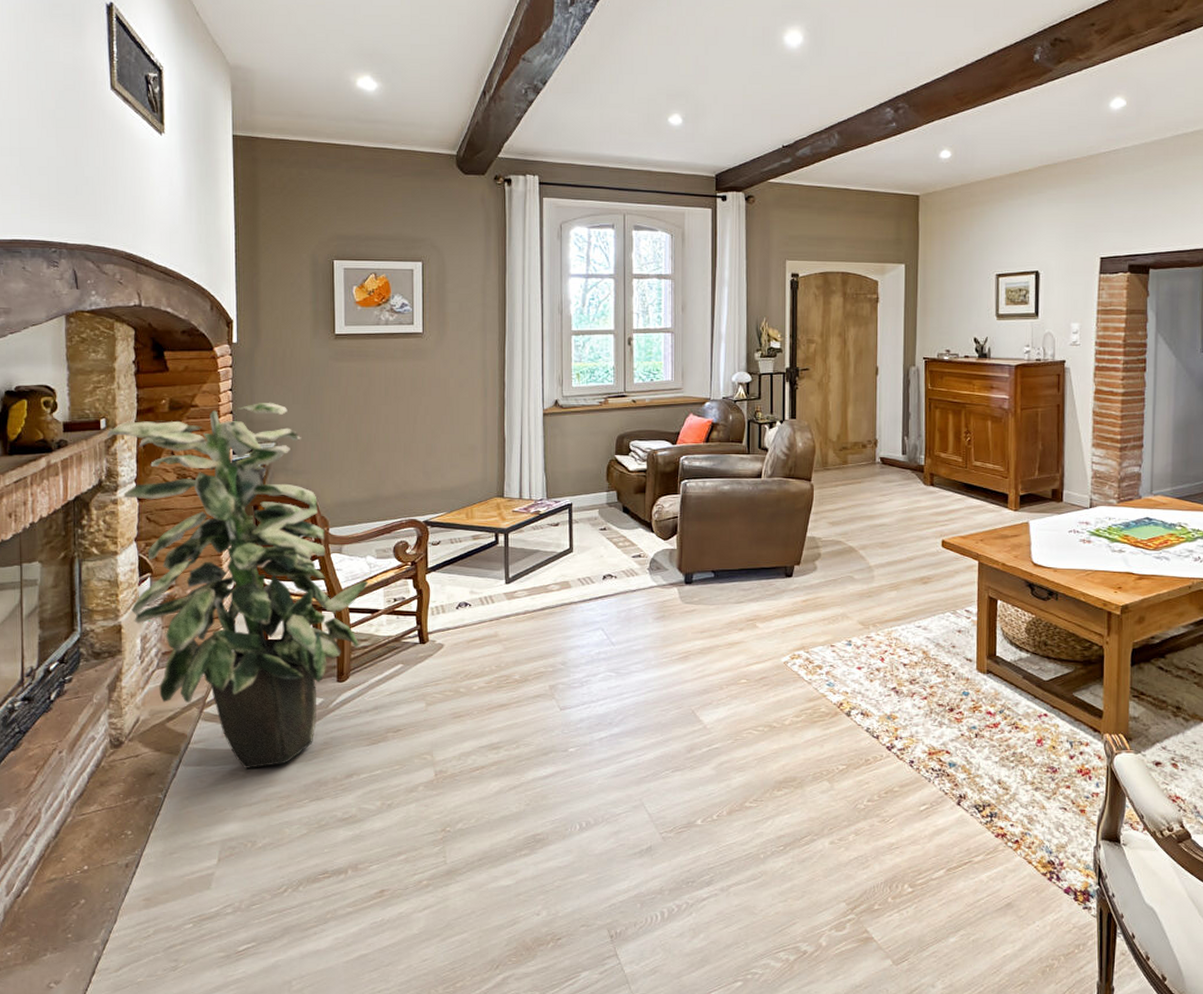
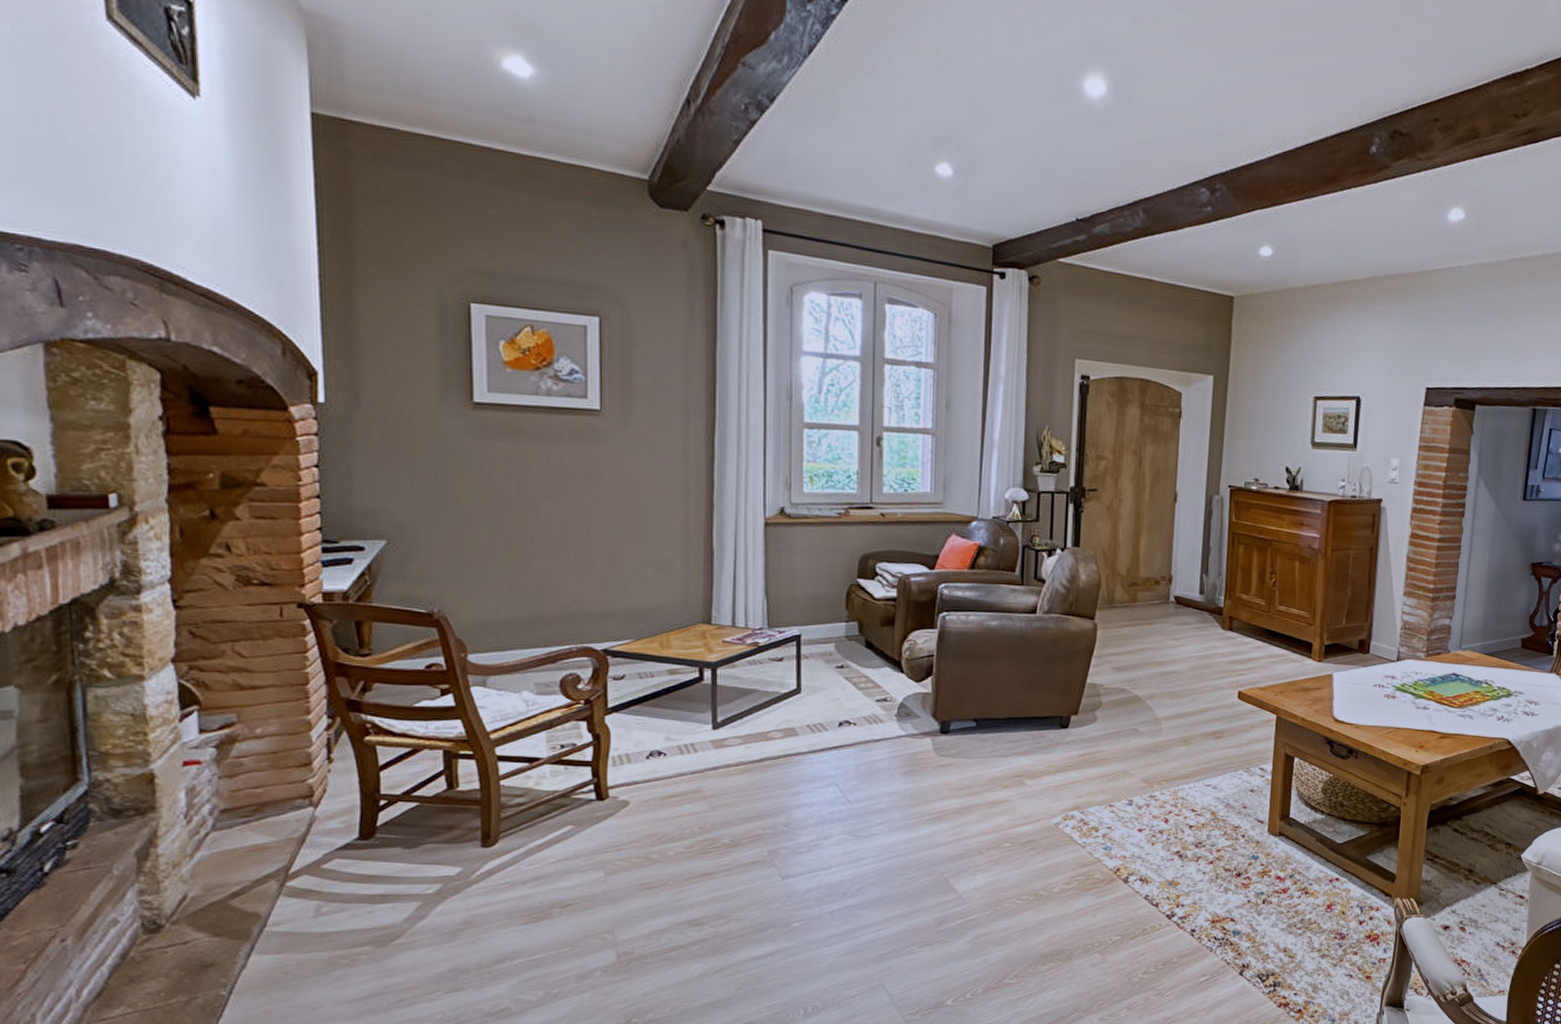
indoor plant: present [106,402,369,768] -> none [119,485,525,955]

